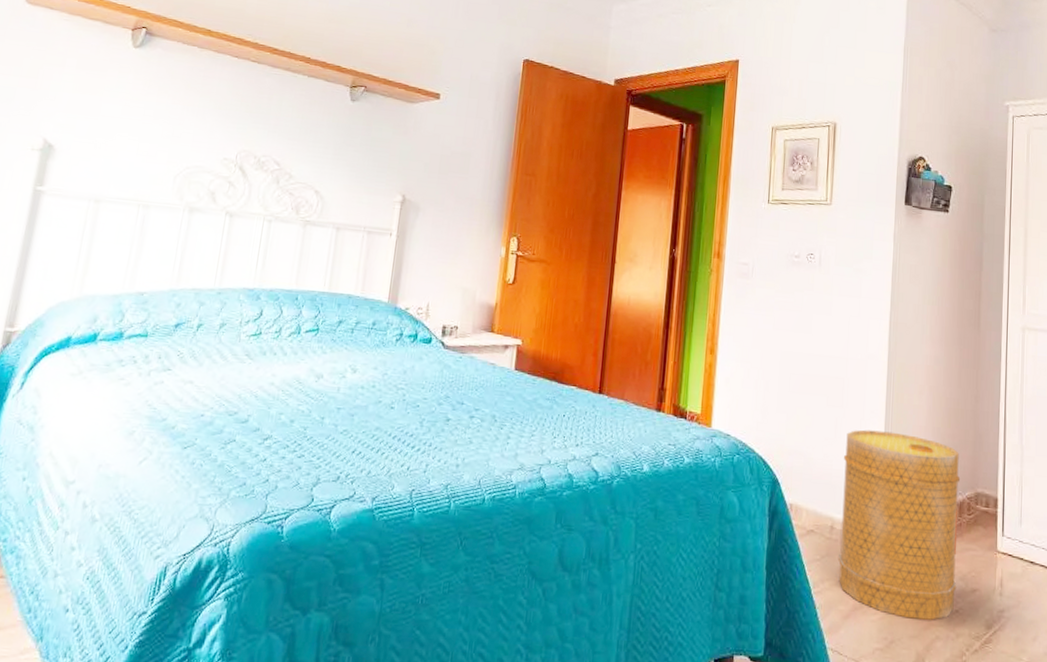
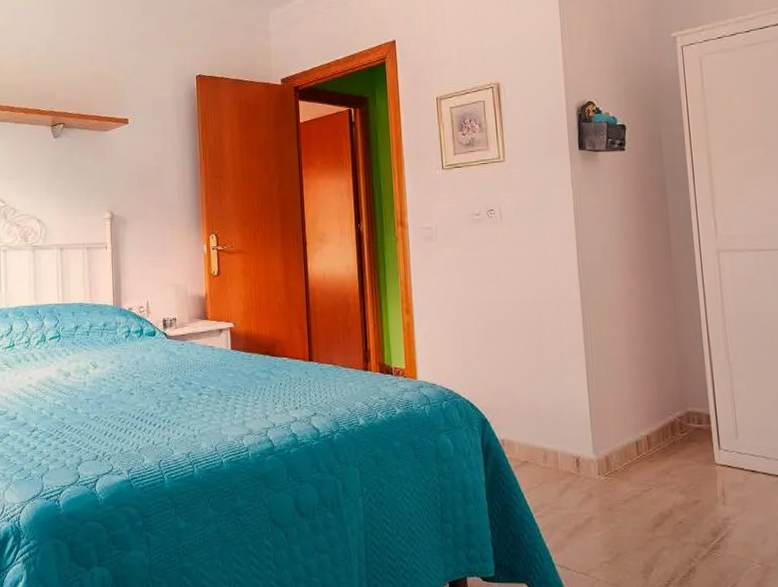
basket: present [838,429,961,620] -> none [548,364,678,533]

